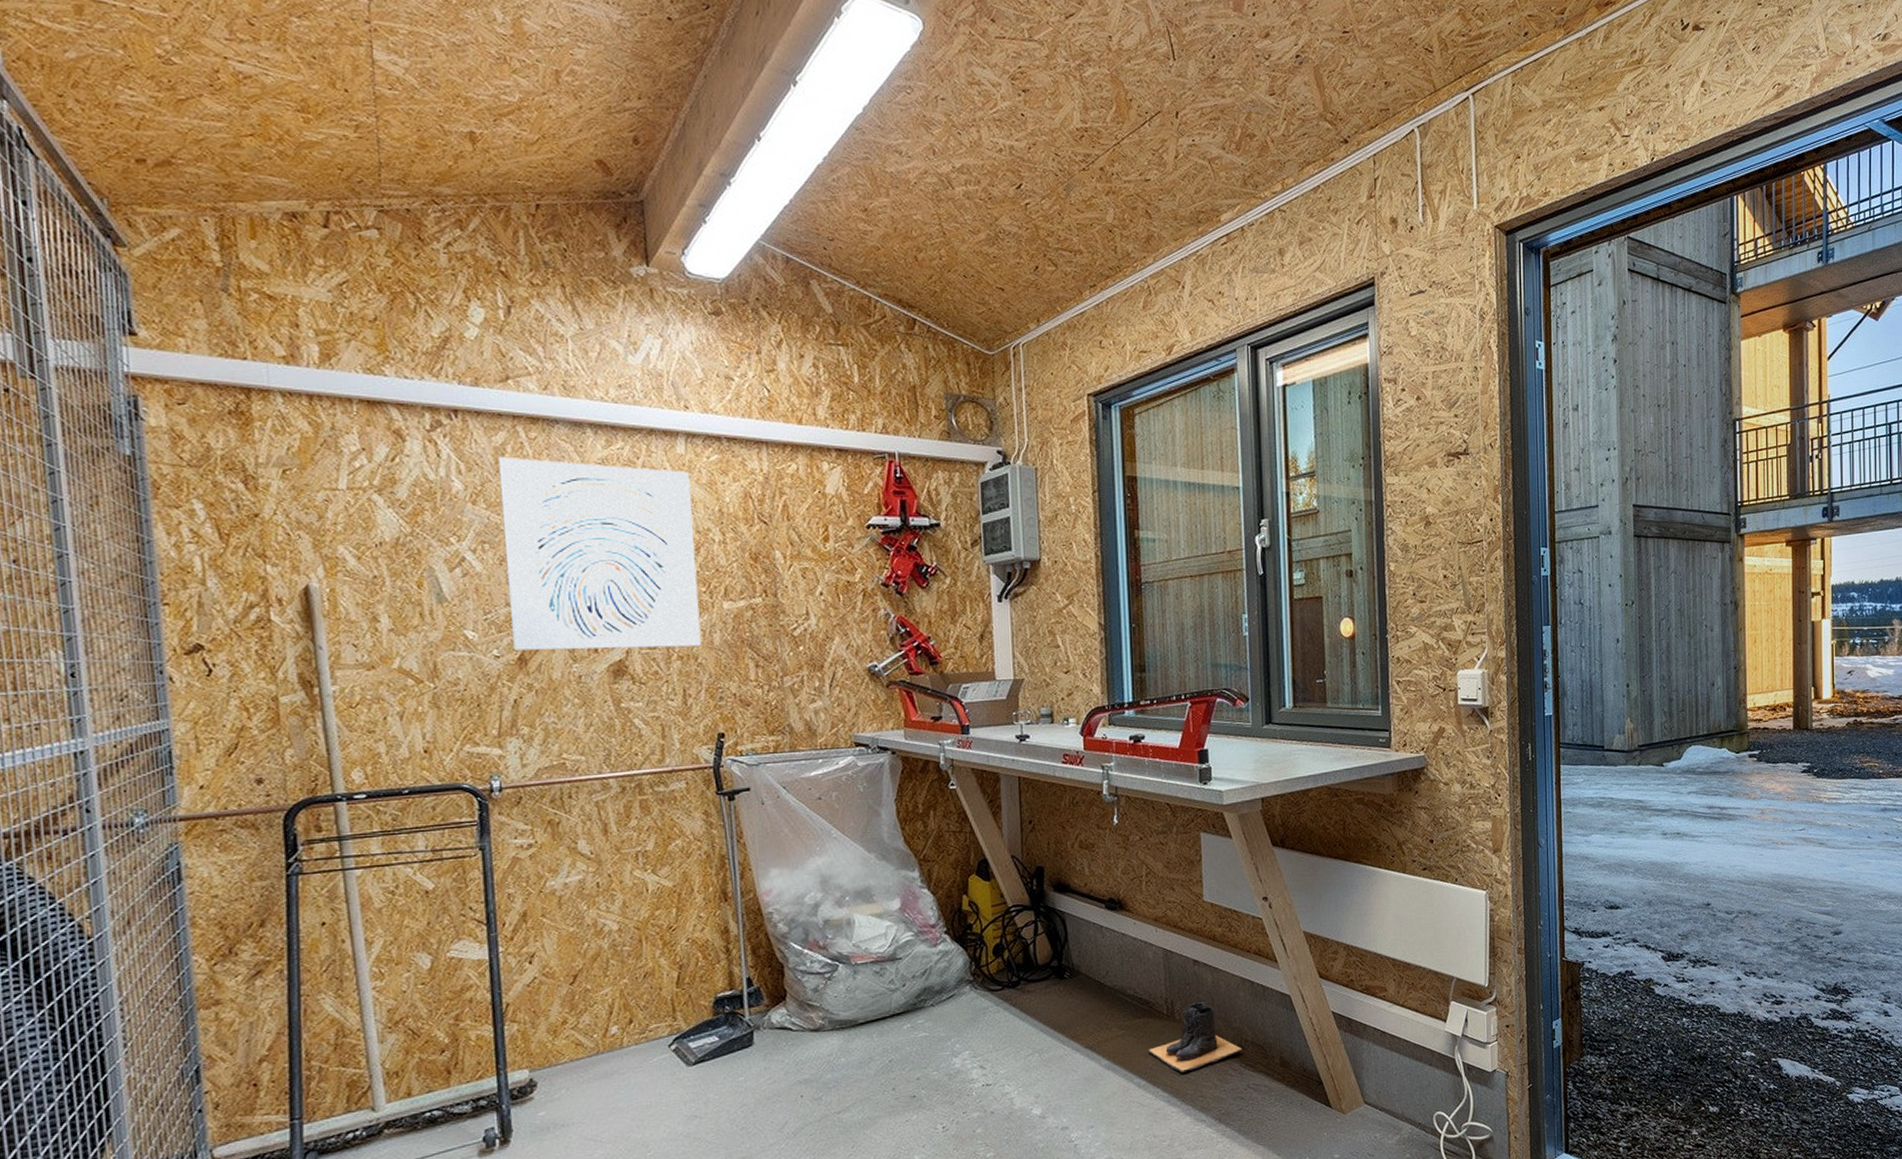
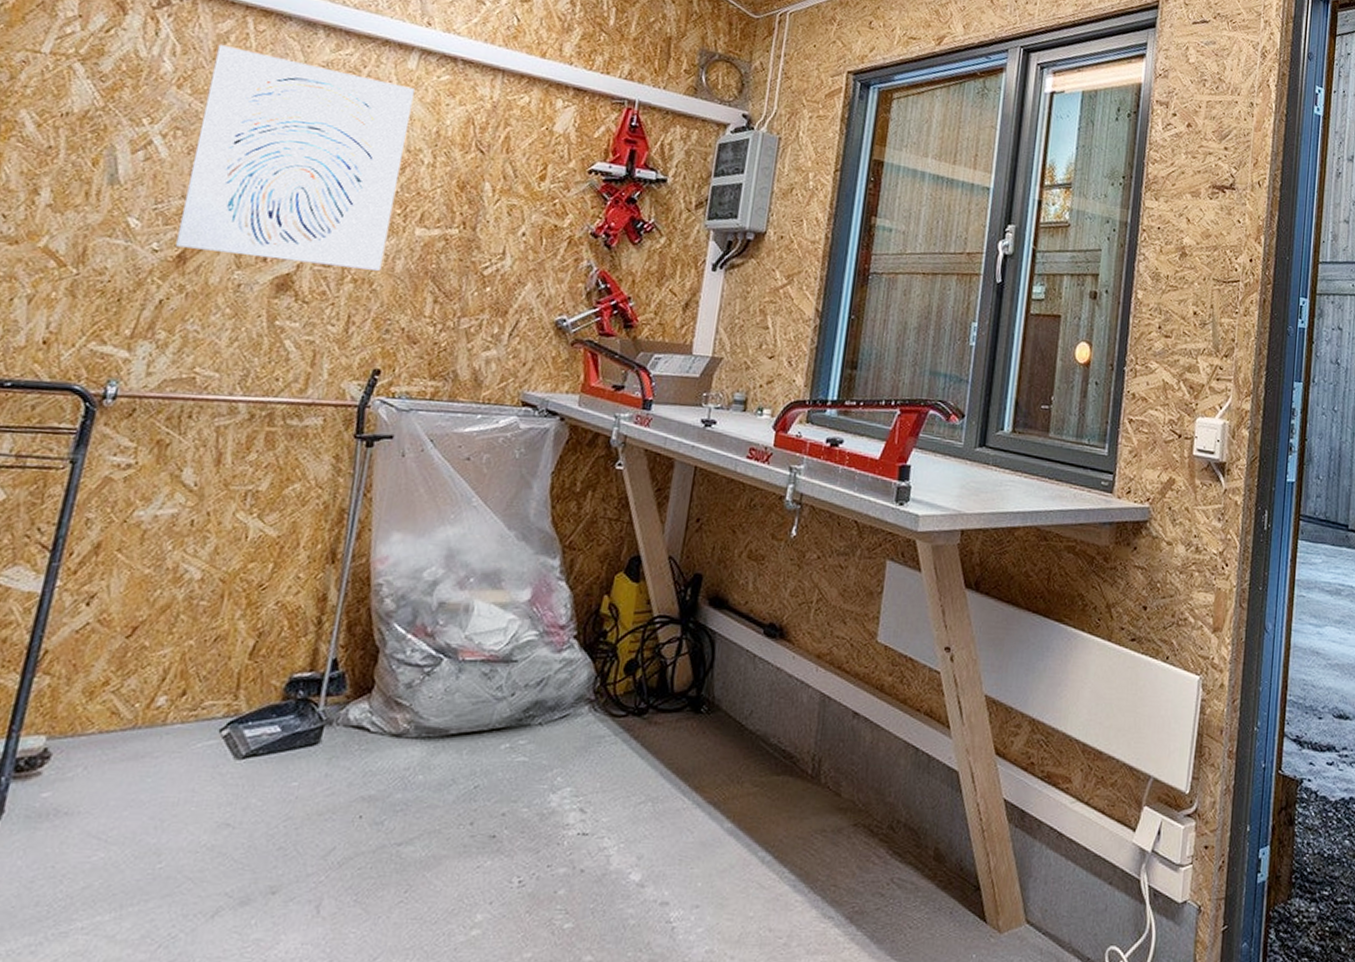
boots: present [1148,1002,1243,1074] -> none [781,765,893,853]

